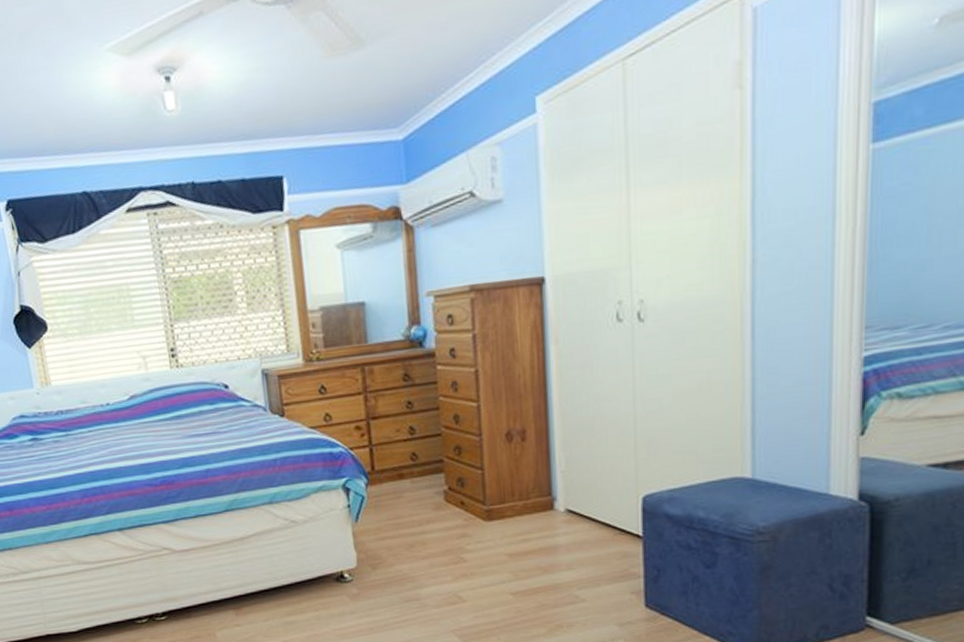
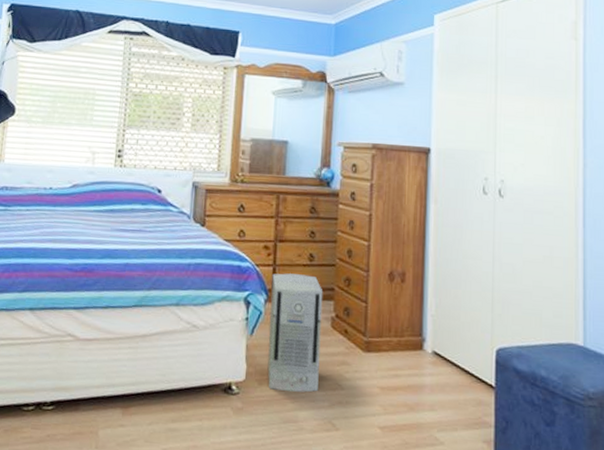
air purifier: none [370,450,438,572] -> present [267,273,323,393]

